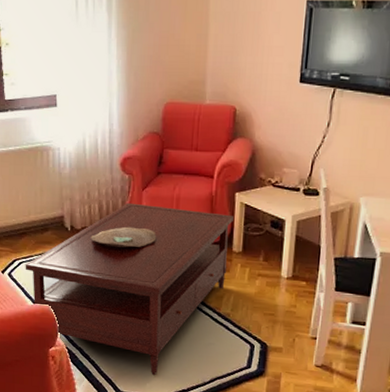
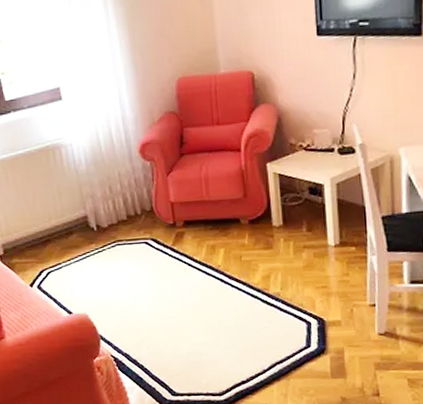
coffee table: present [25,202,233,375] -> none [54,187,270,370]
decorative bowl: present [90,226,157,248] -> none [119,216,190,241]

